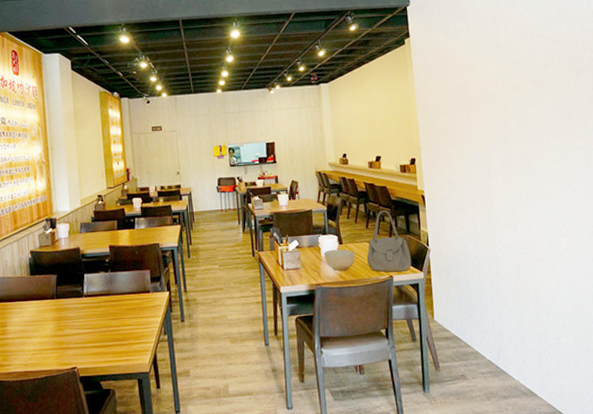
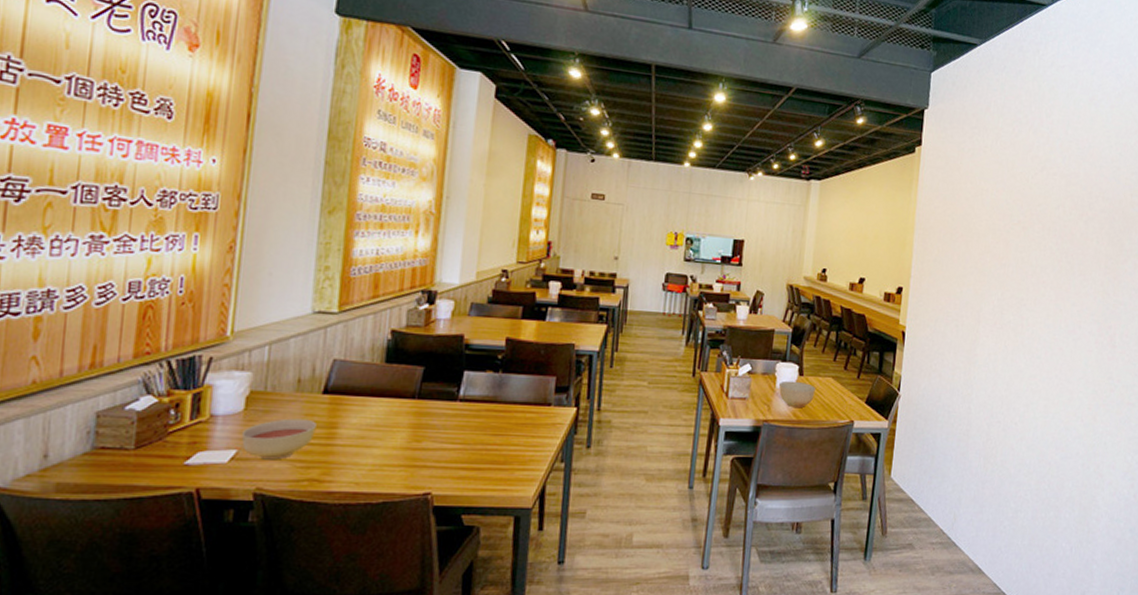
handbag: present [366,210,412,273] -> none [827,343,878,418]

